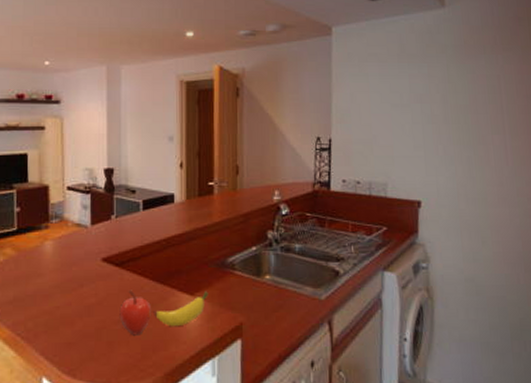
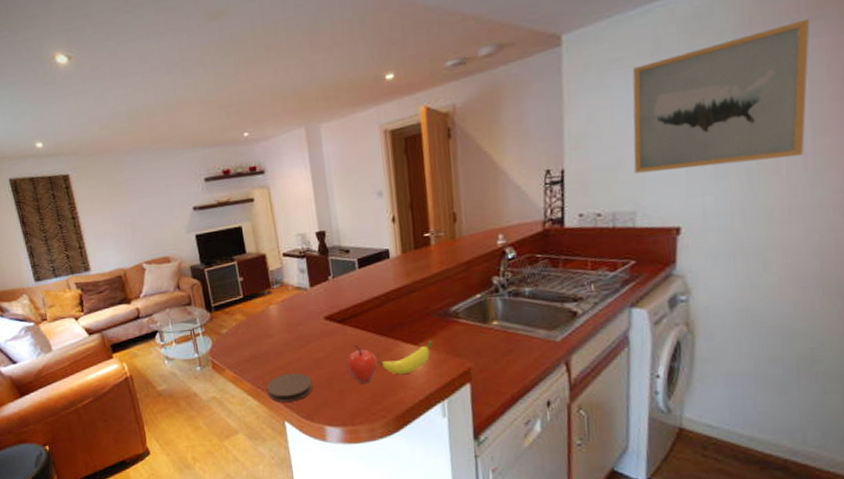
coaster: none [28,319,80,354] -> present [267,373,313,403]
wall art: none [384,49,505,153] -> present [632,18,811,174]

